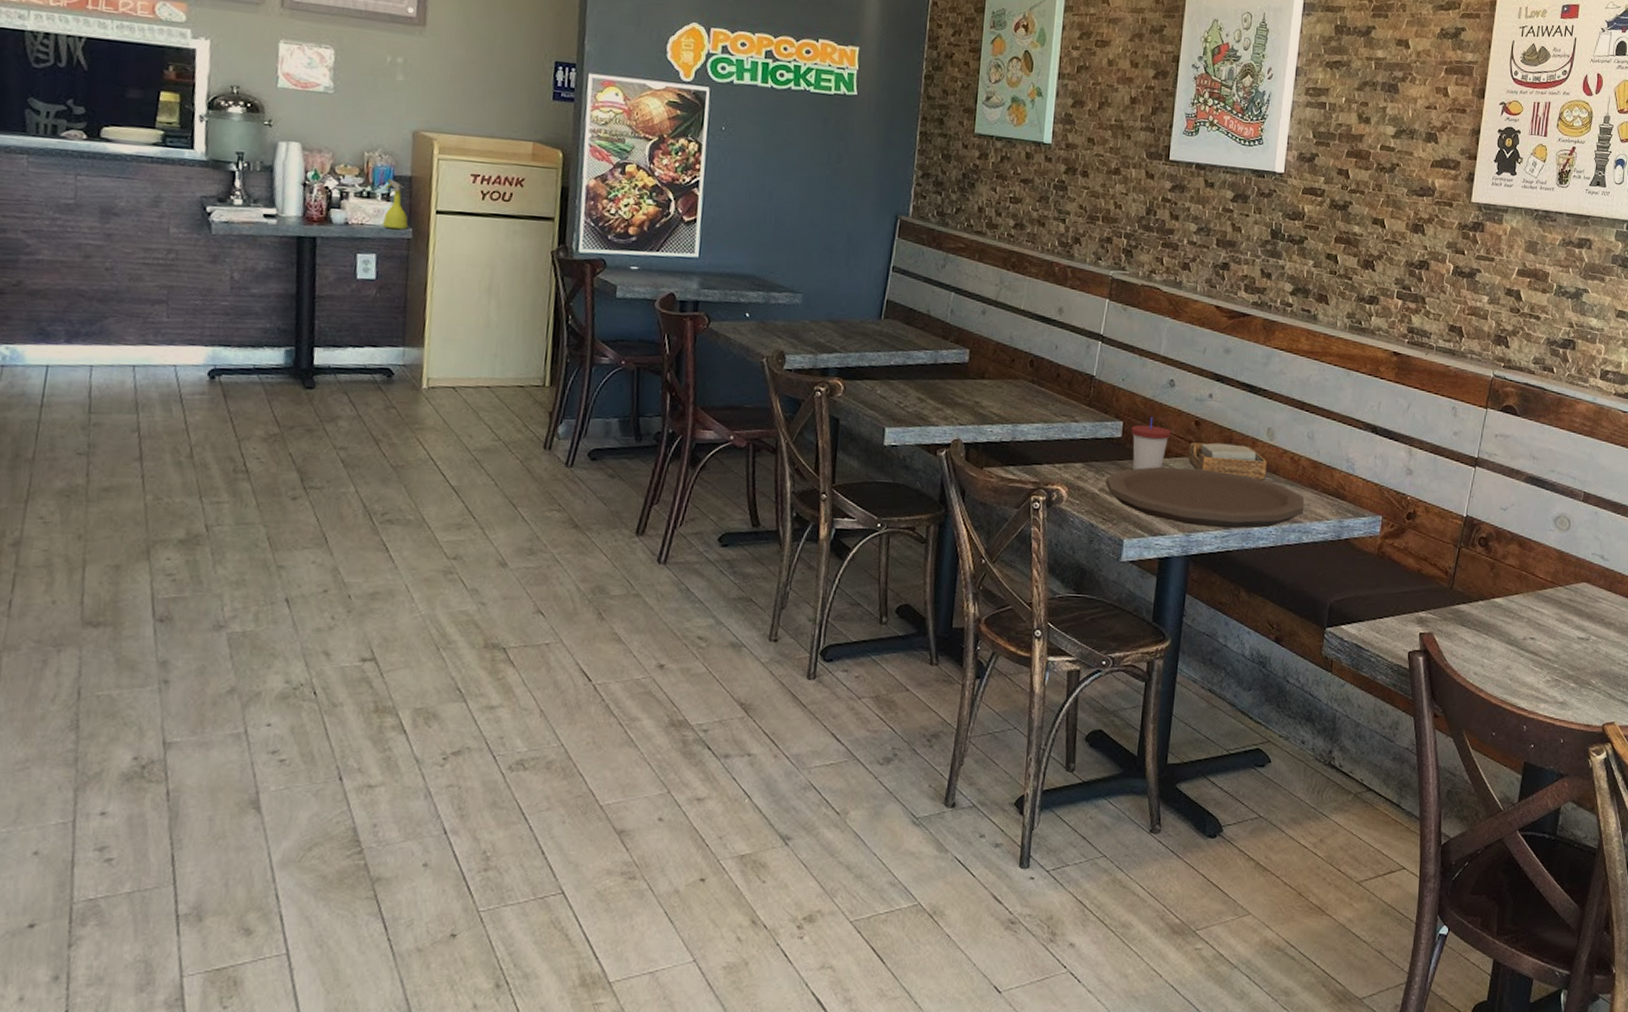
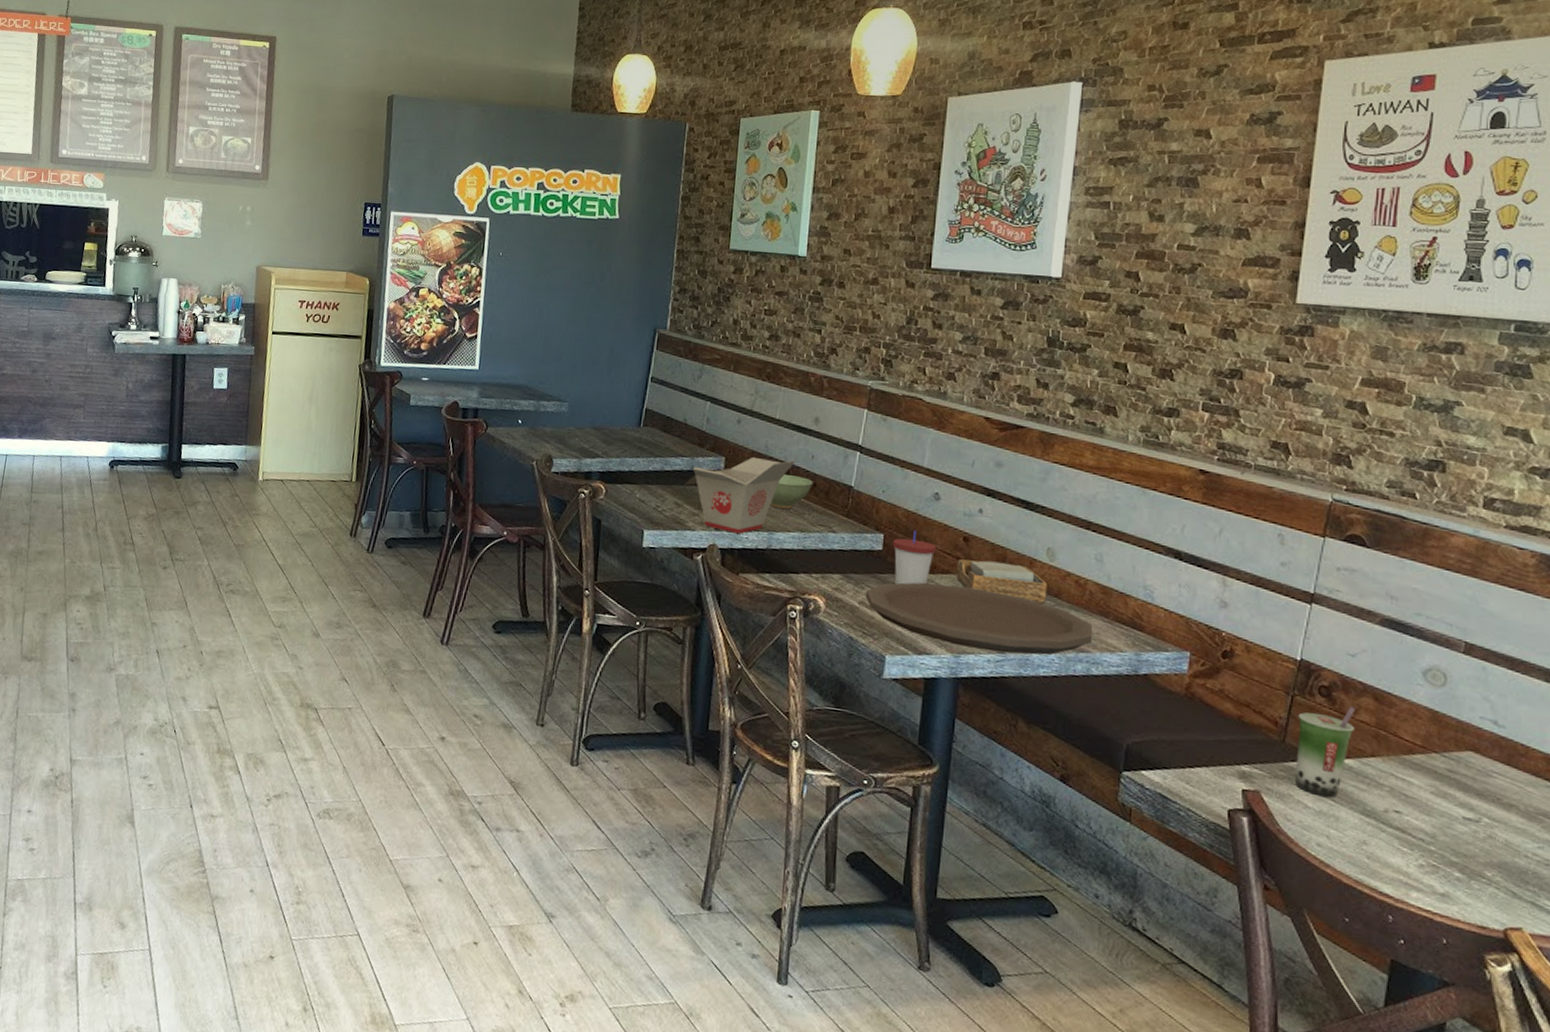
spray bottle: present [382,179,409,230] -> none [233,306,252,348]
takeout container: none [927,348,1040,427] -> present [684,456,796,534]
bowl: none [1014,366,1057,401] -> present [770,475,813,510]
beverage cup: none [1460,553,1506,633] -> present [1295,706,1356,798]

